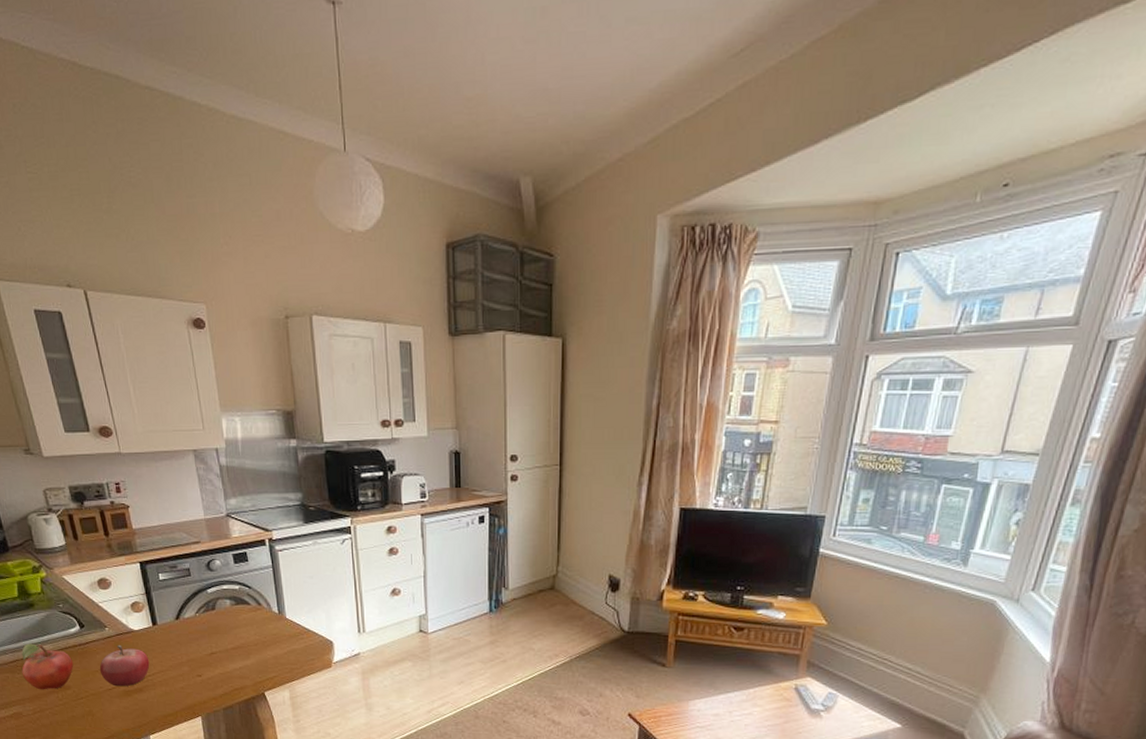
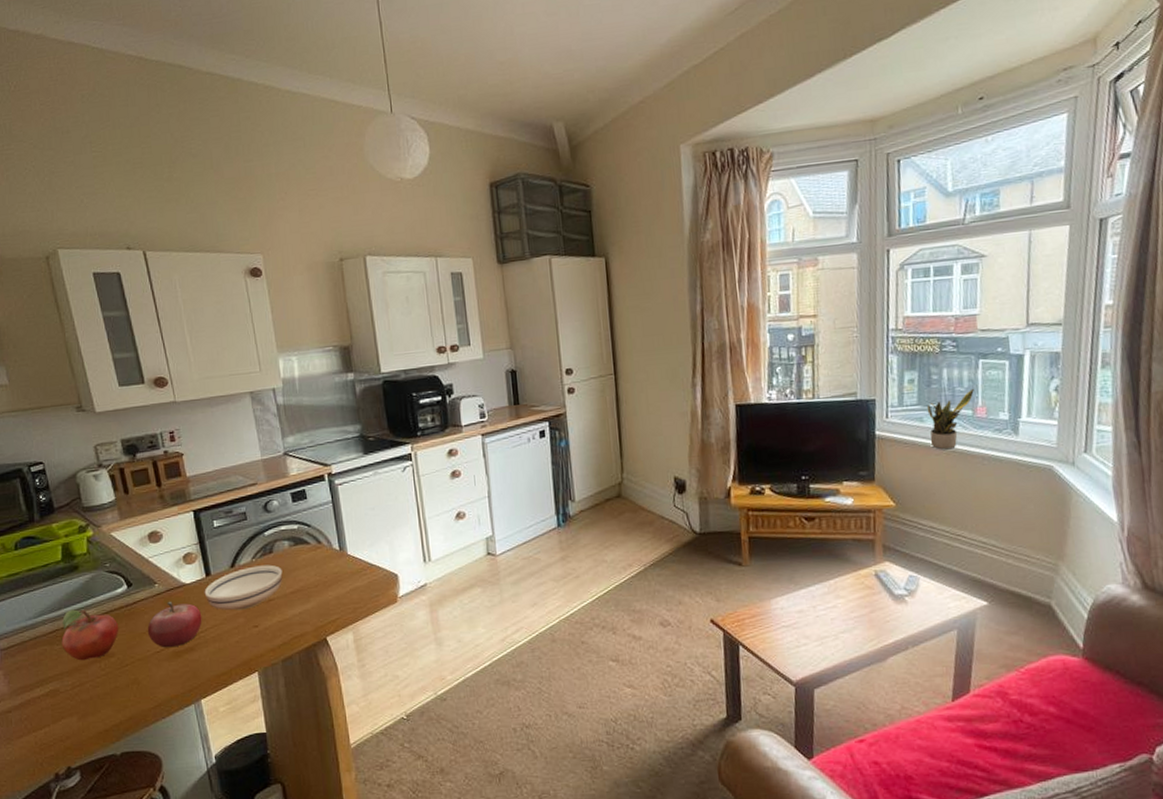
bowl: none [151,620,225,660] -> present [204,564,283,611]
potted plant: none [874,514,930,574] -> present [928,388,974,450]

